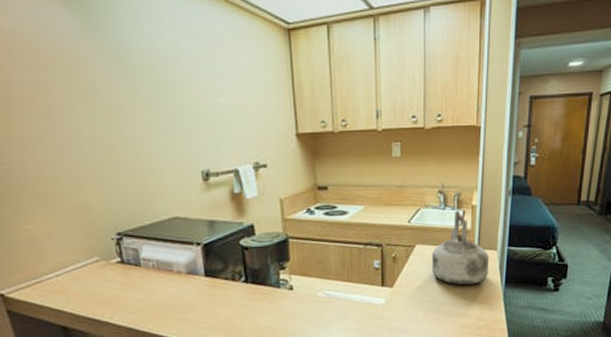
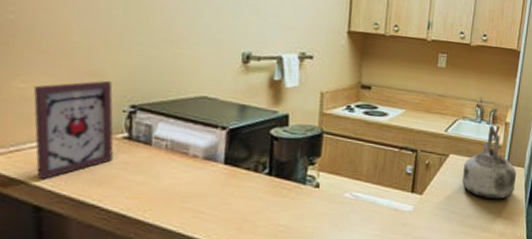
picture frame: none [37,213,114,305] -> present [33,80,114,180]

